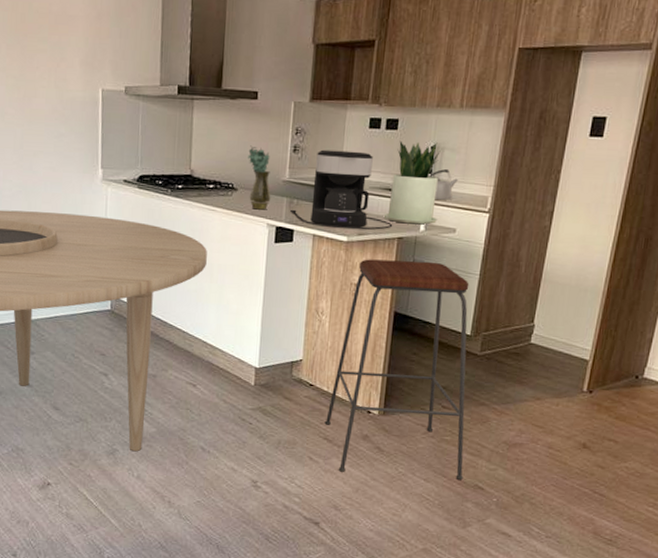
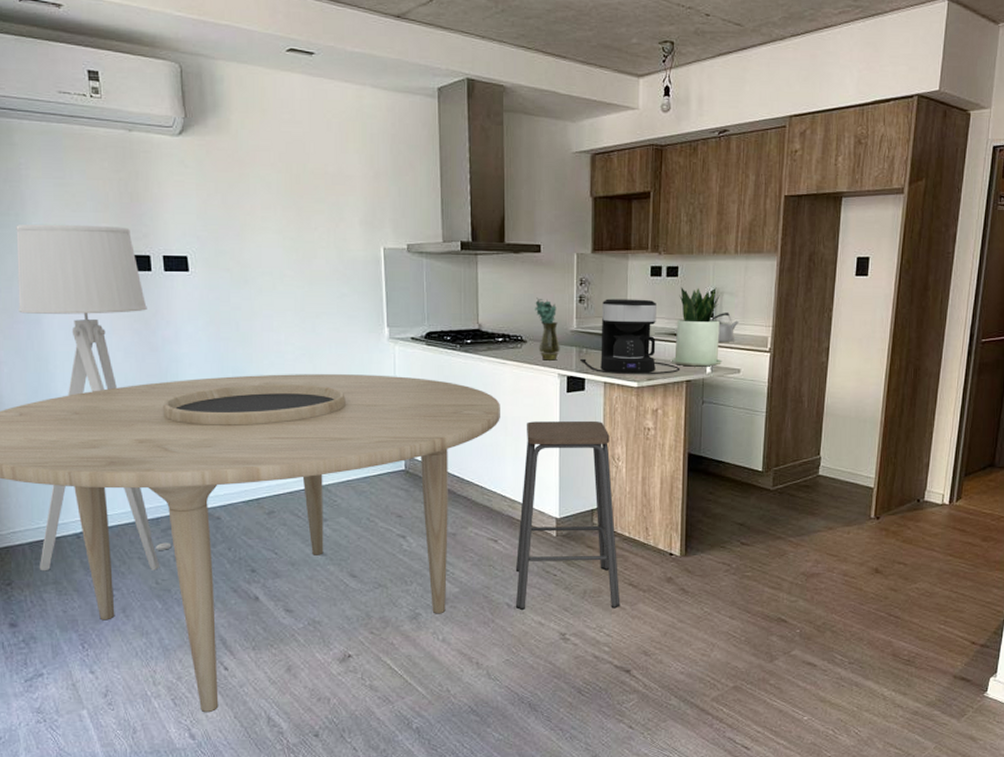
bar stool: none [209,270,315,461] -> present [515,420,621,611]
bar stool: present [324,259,469,480] -> none [628,402,766,617]

